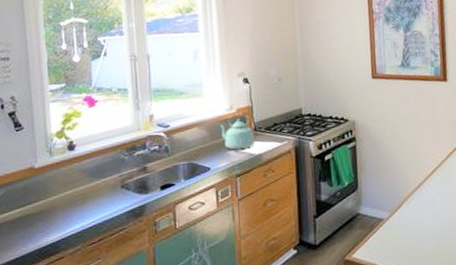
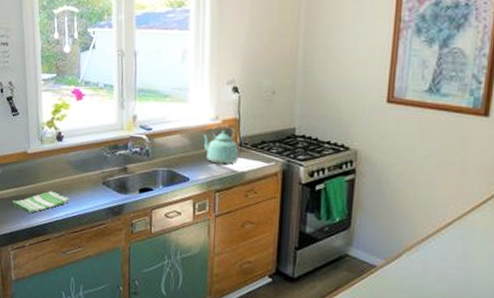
dish towel: none [16,204,85,233] -> present [12,191,70,213]

